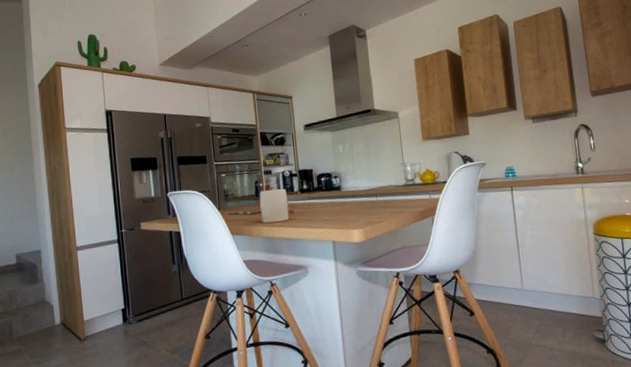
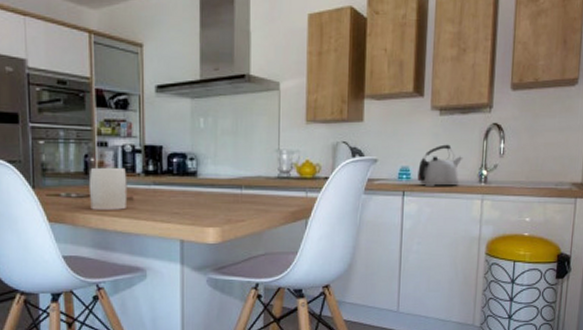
kettle: none [521,145,559,182] -> present [417,144,463,187]

